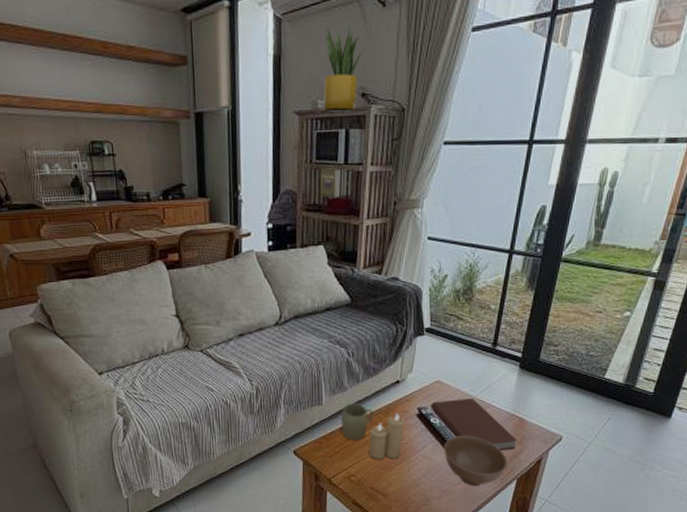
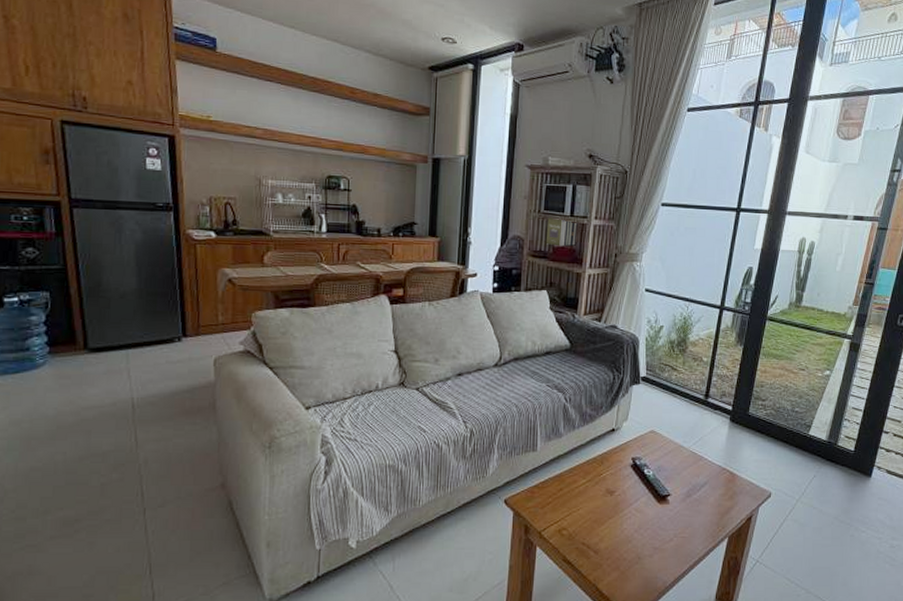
planter: present [324,25,364,113] -> none [554,95,592,171]
mug: present [341,402,373,441] -> none [555,449,587,491]
candle: present [369,413,404,459] -> none [582,463,618,511]
book: present [431,397,518,451] -> none [645,449,729,506]
bowl: present [443,435,508,487] -> none [656,488,719,544]

